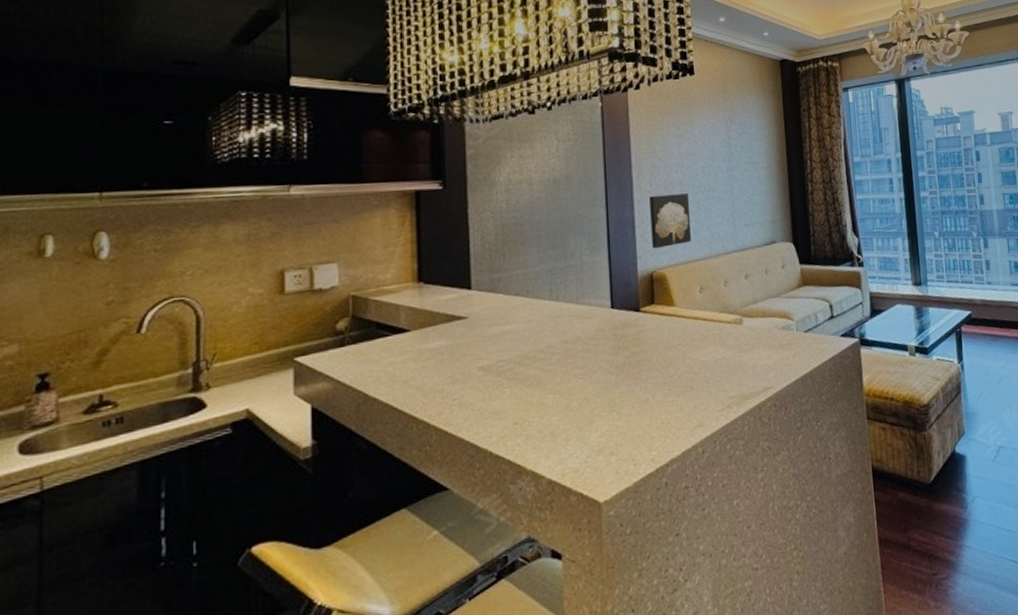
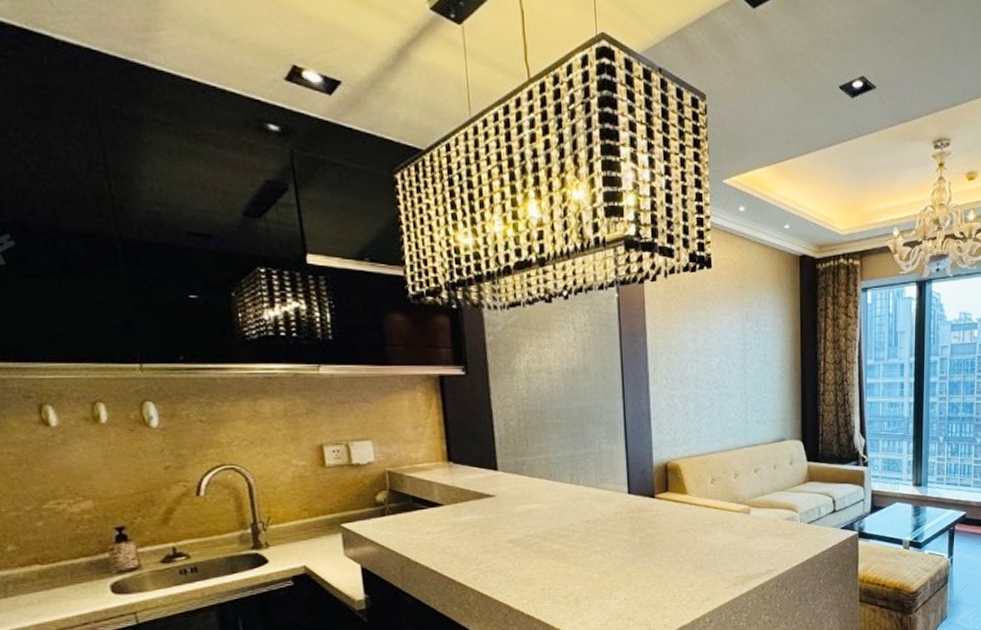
wall art: present [649,193,692,248] -> none [664,389,705,440]

